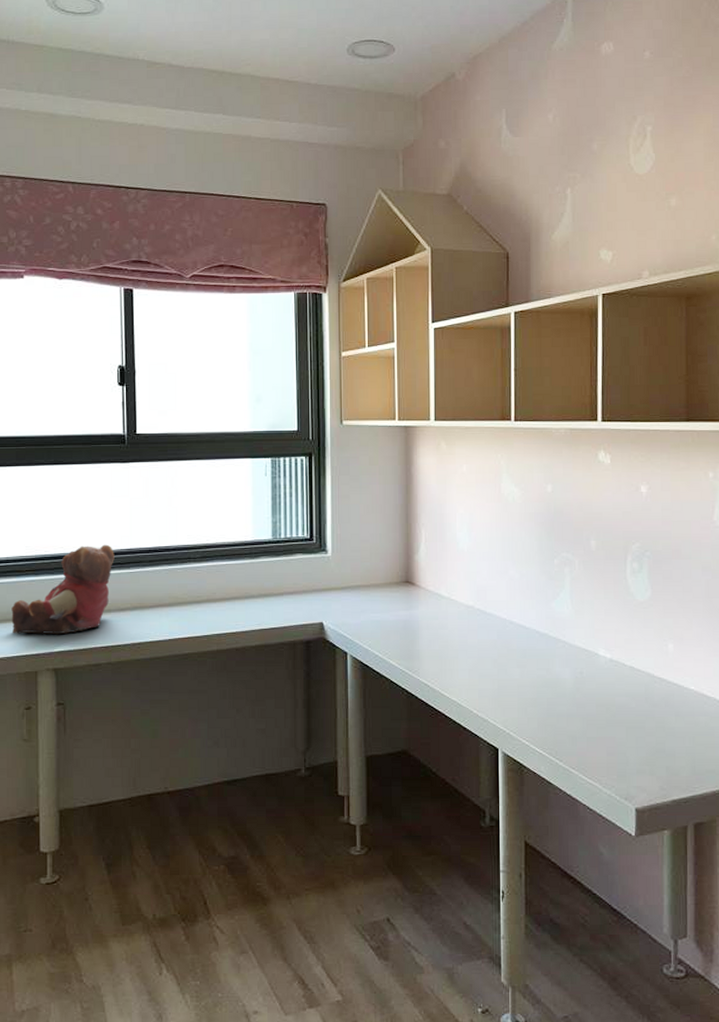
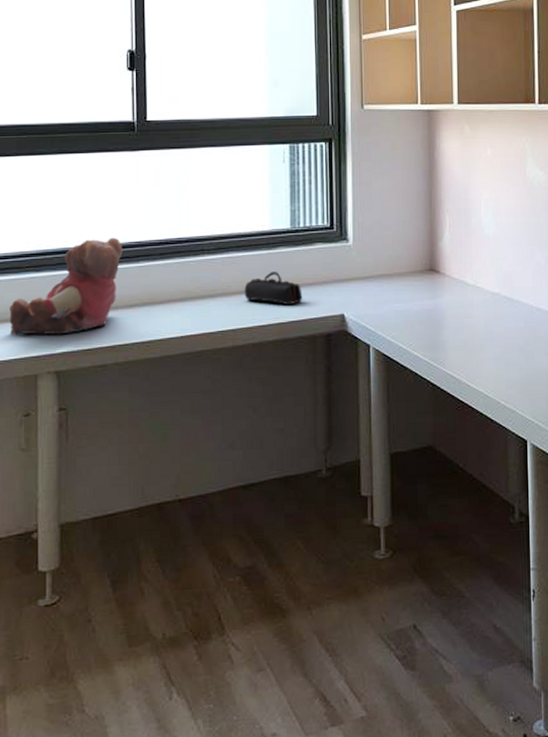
pencil case: none [228,580,284,613] -> present [244,272,303,306]

